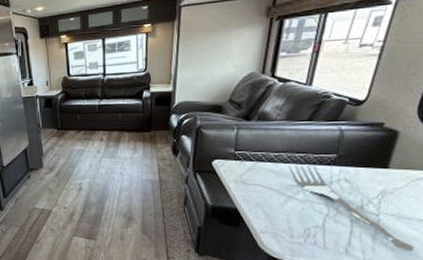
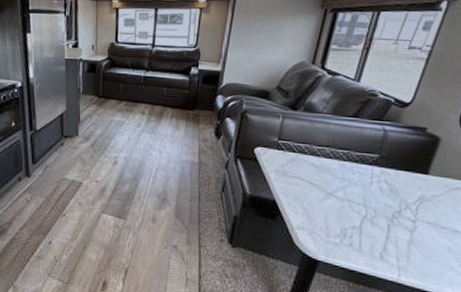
placemat: present [288,165,415,252] -> none [330,160,448,264]

